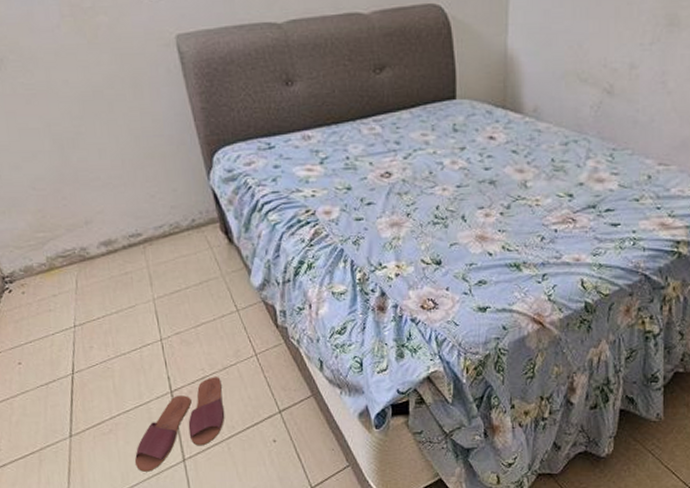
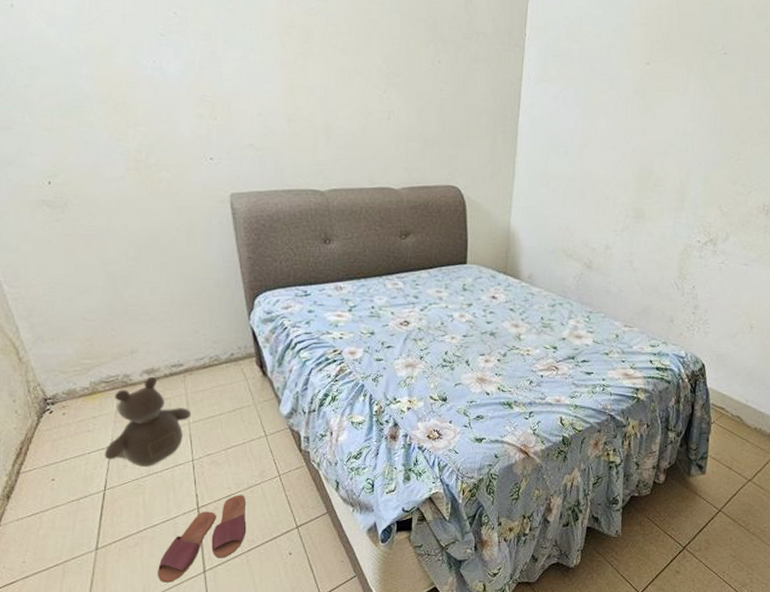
teddy bear: none [68,248,156,348] -> present [104,376,192,467]

